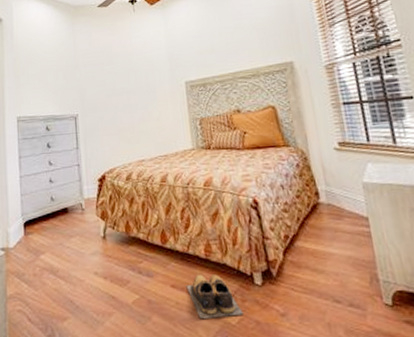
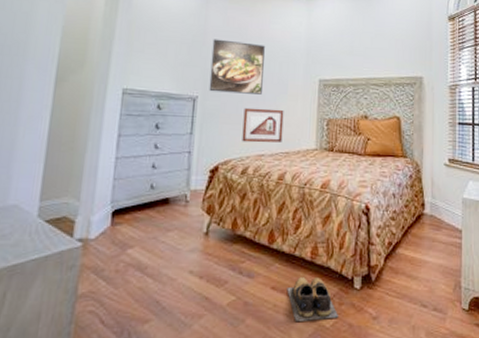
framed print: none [83,58,133,109] -> present [209,39,265,95]
picture frame: none [119,115,160,151] -> present [242,107,284,143]

